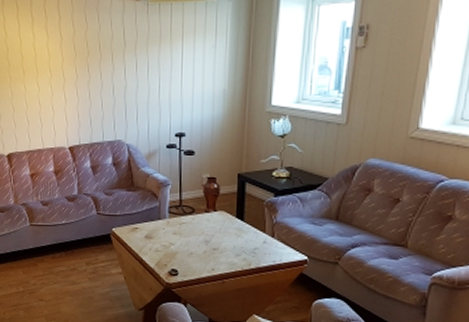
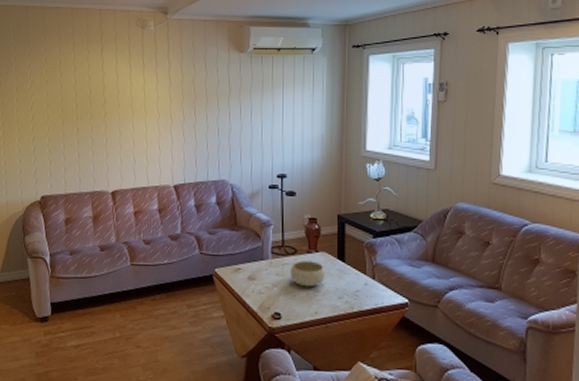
bowl: none [187,220,224,245] -> present [290,261,326,287]

